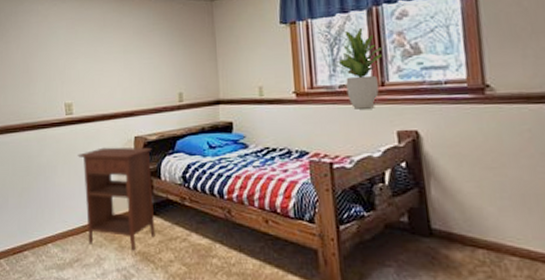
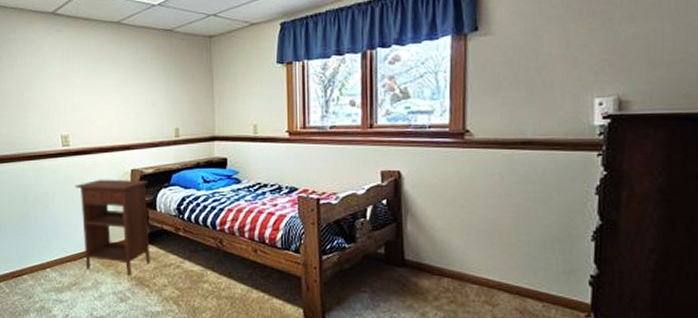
potted plant: present [332,27,382,109] -> none [325,70,373,149]

